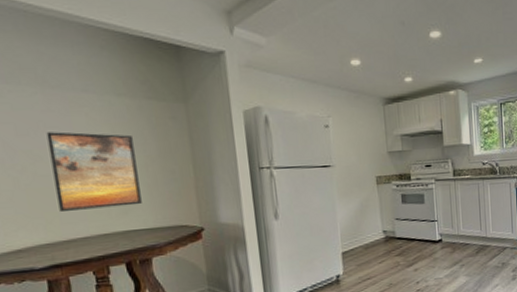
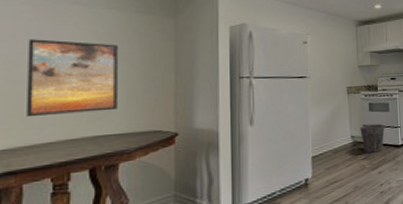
waste bin: none [392,217,420,249] -> present [360,123,385,153]

